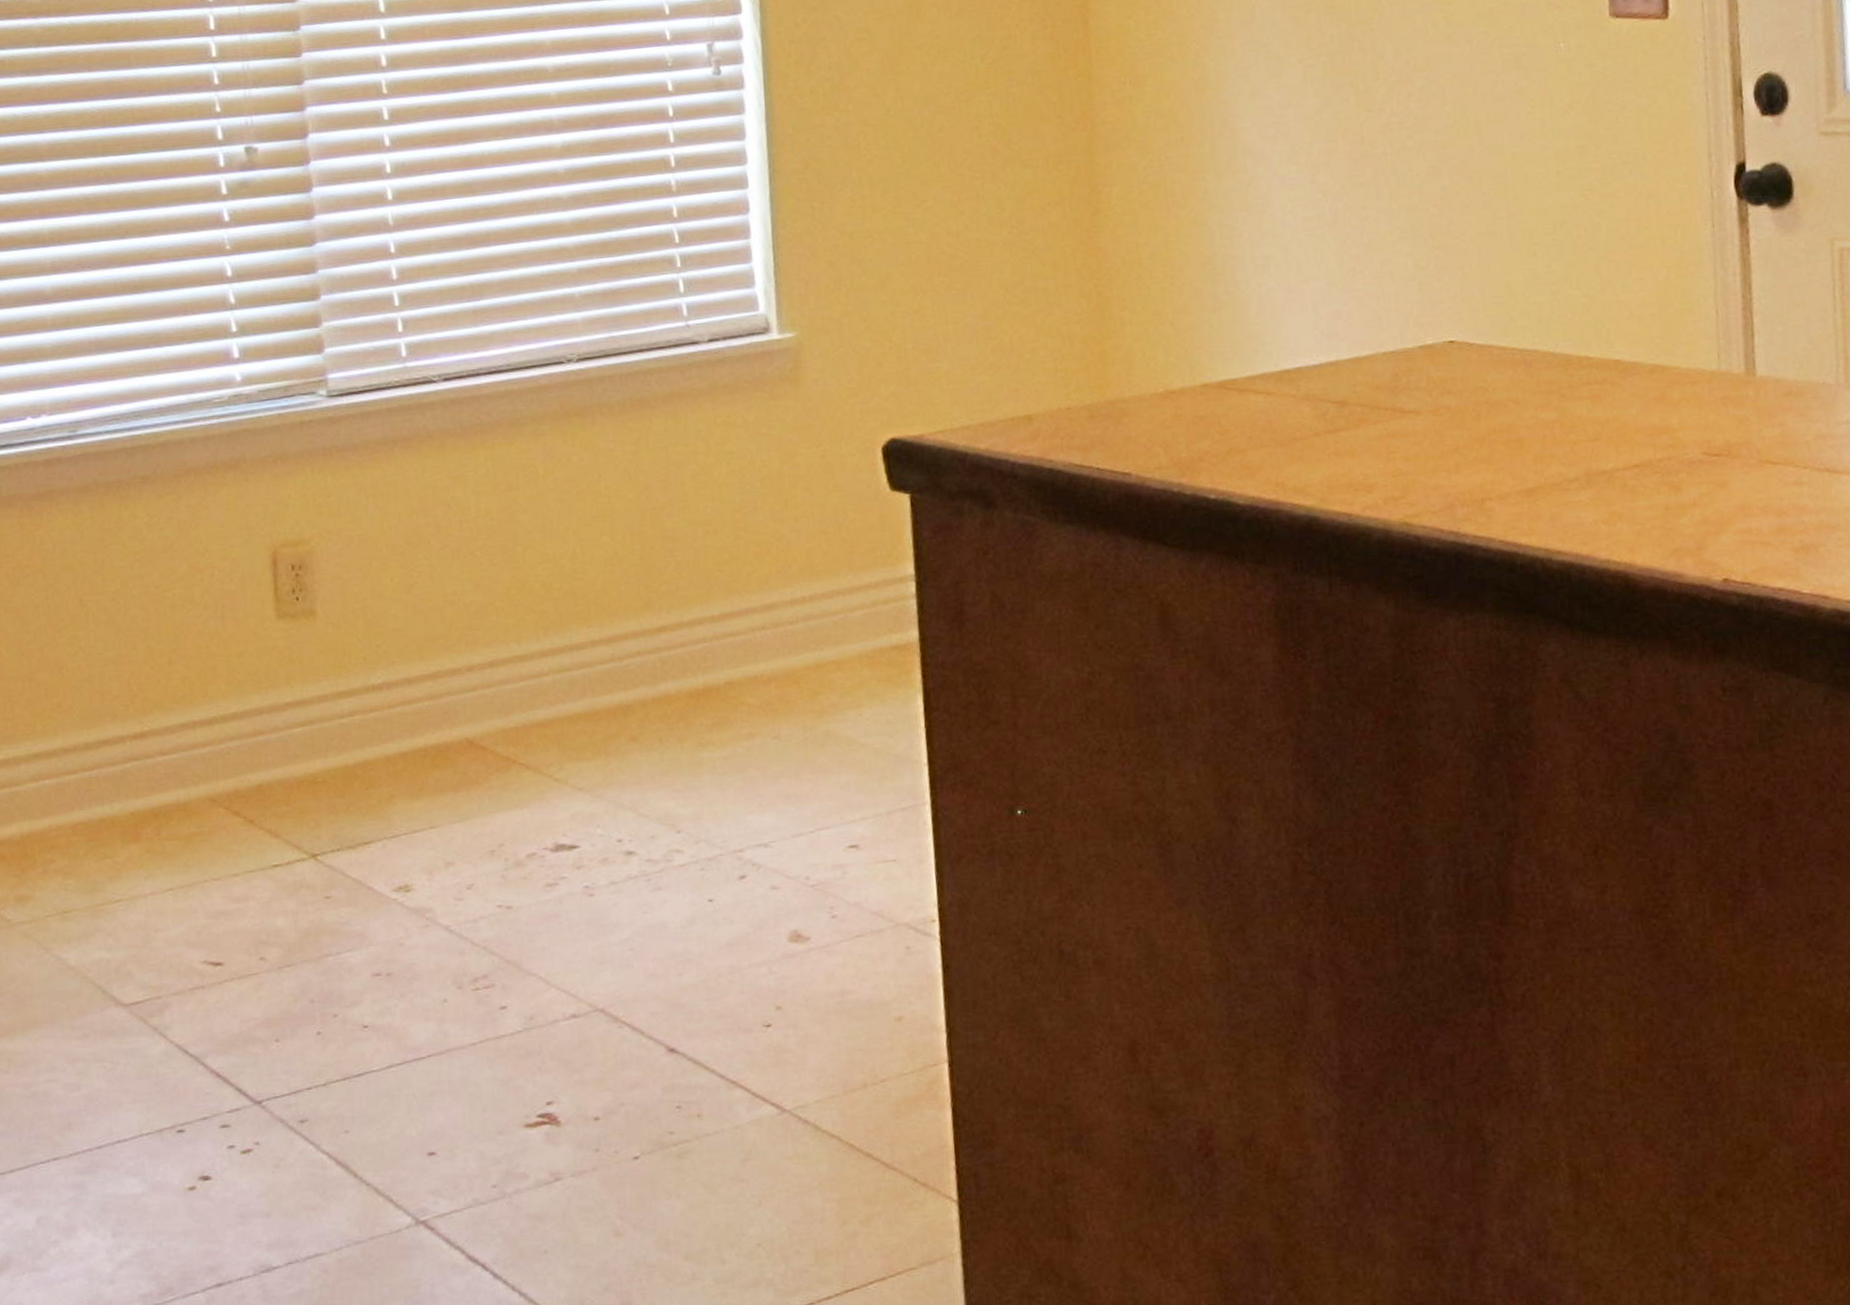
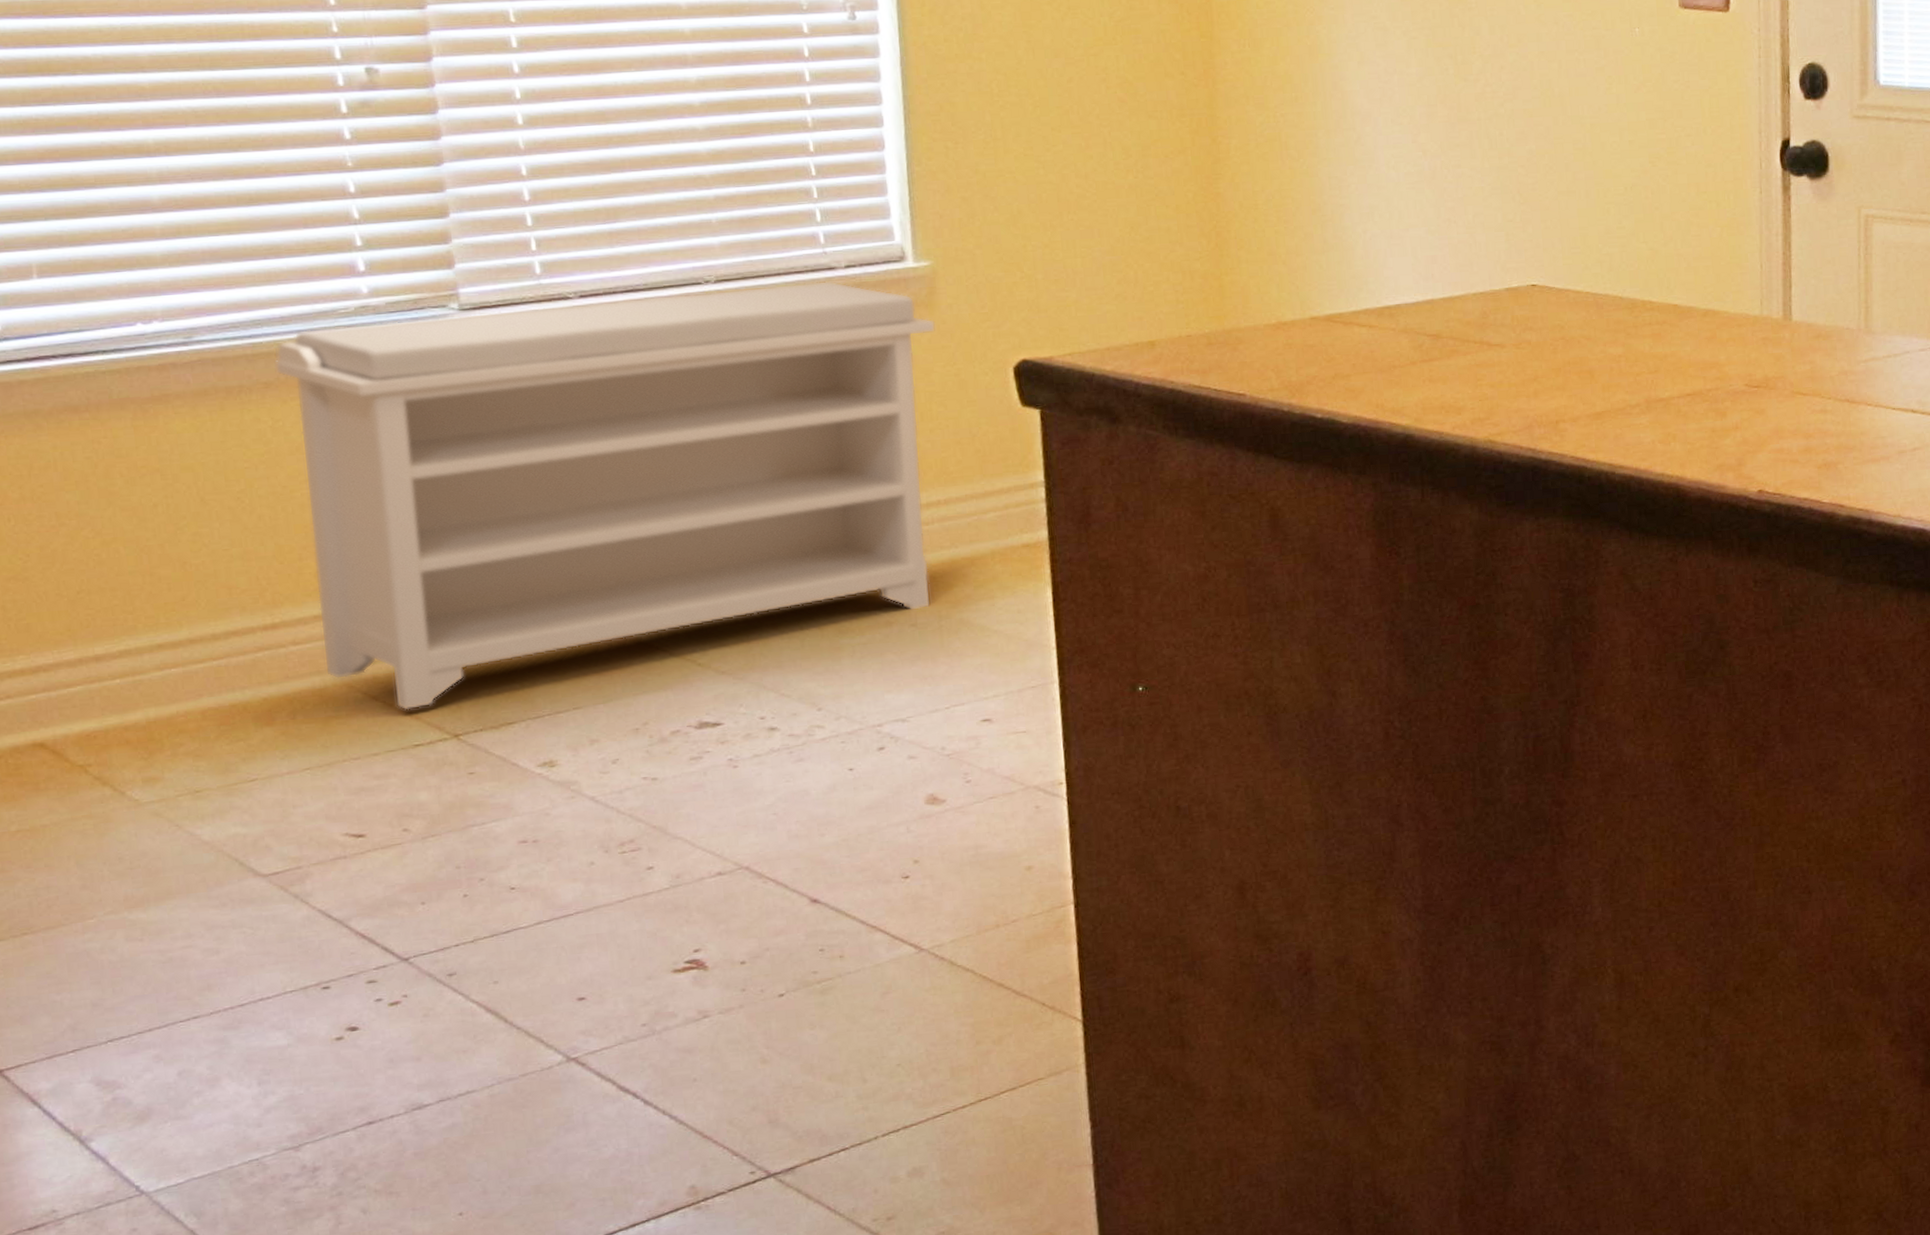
bench: none [151,356,801,828] -> present [274,281,936,711]

